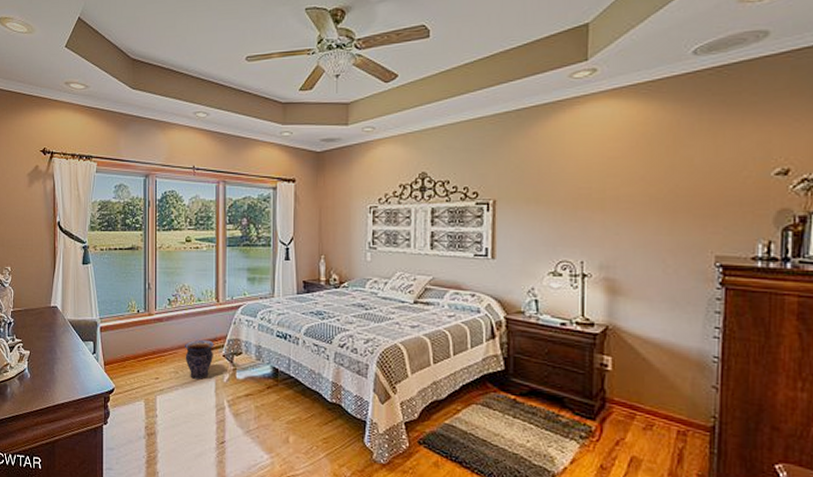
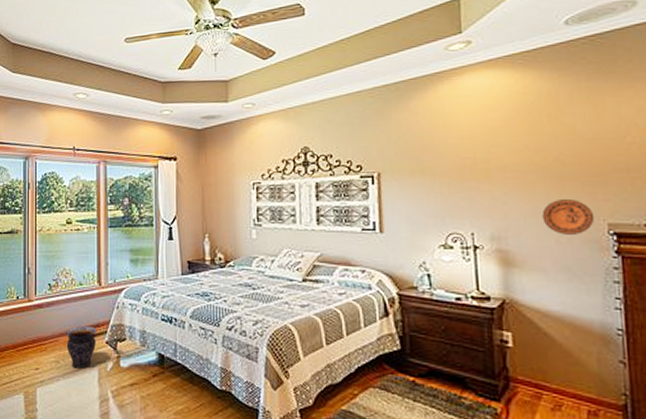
decorative plate: none [651,231,703,266] -> present [542,199,595,235]

